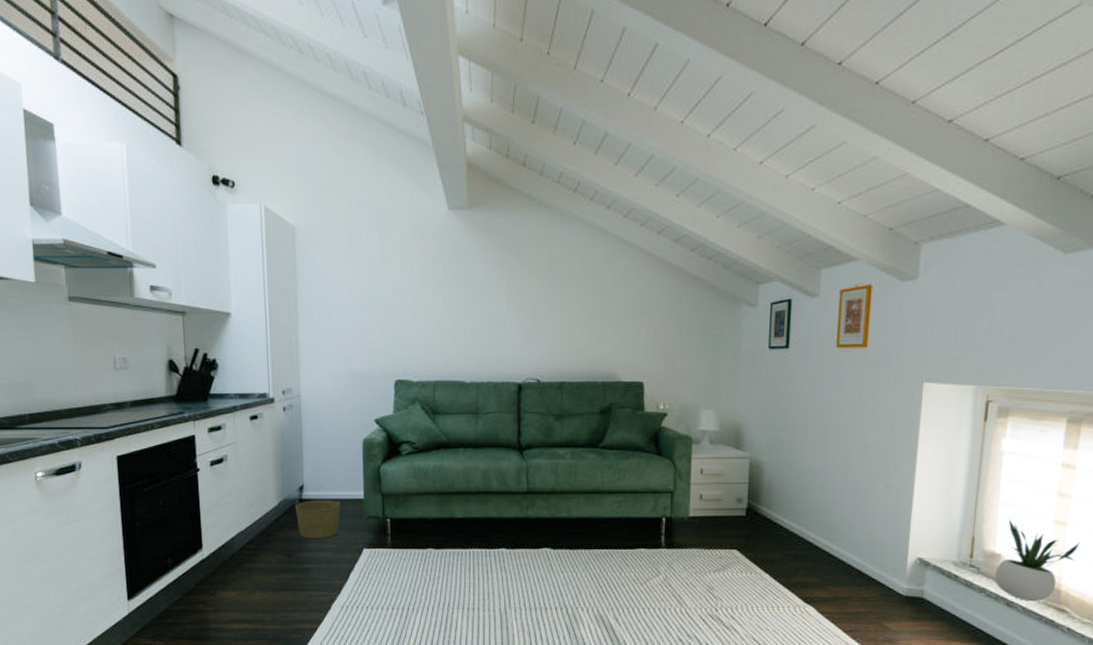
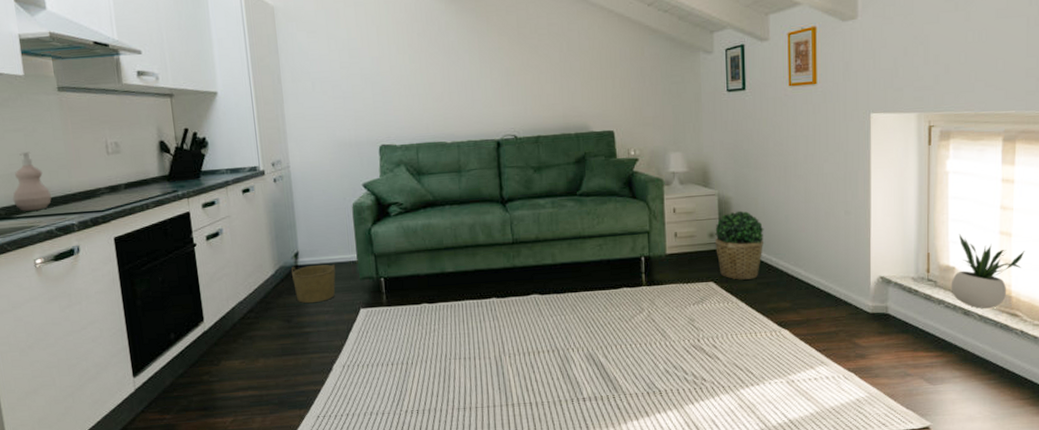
soap bottle: none [17,361,57,422] -> present [12,151,52,211]
potted plant: none [742,476,797,550] -> present [715,210,765,280]

